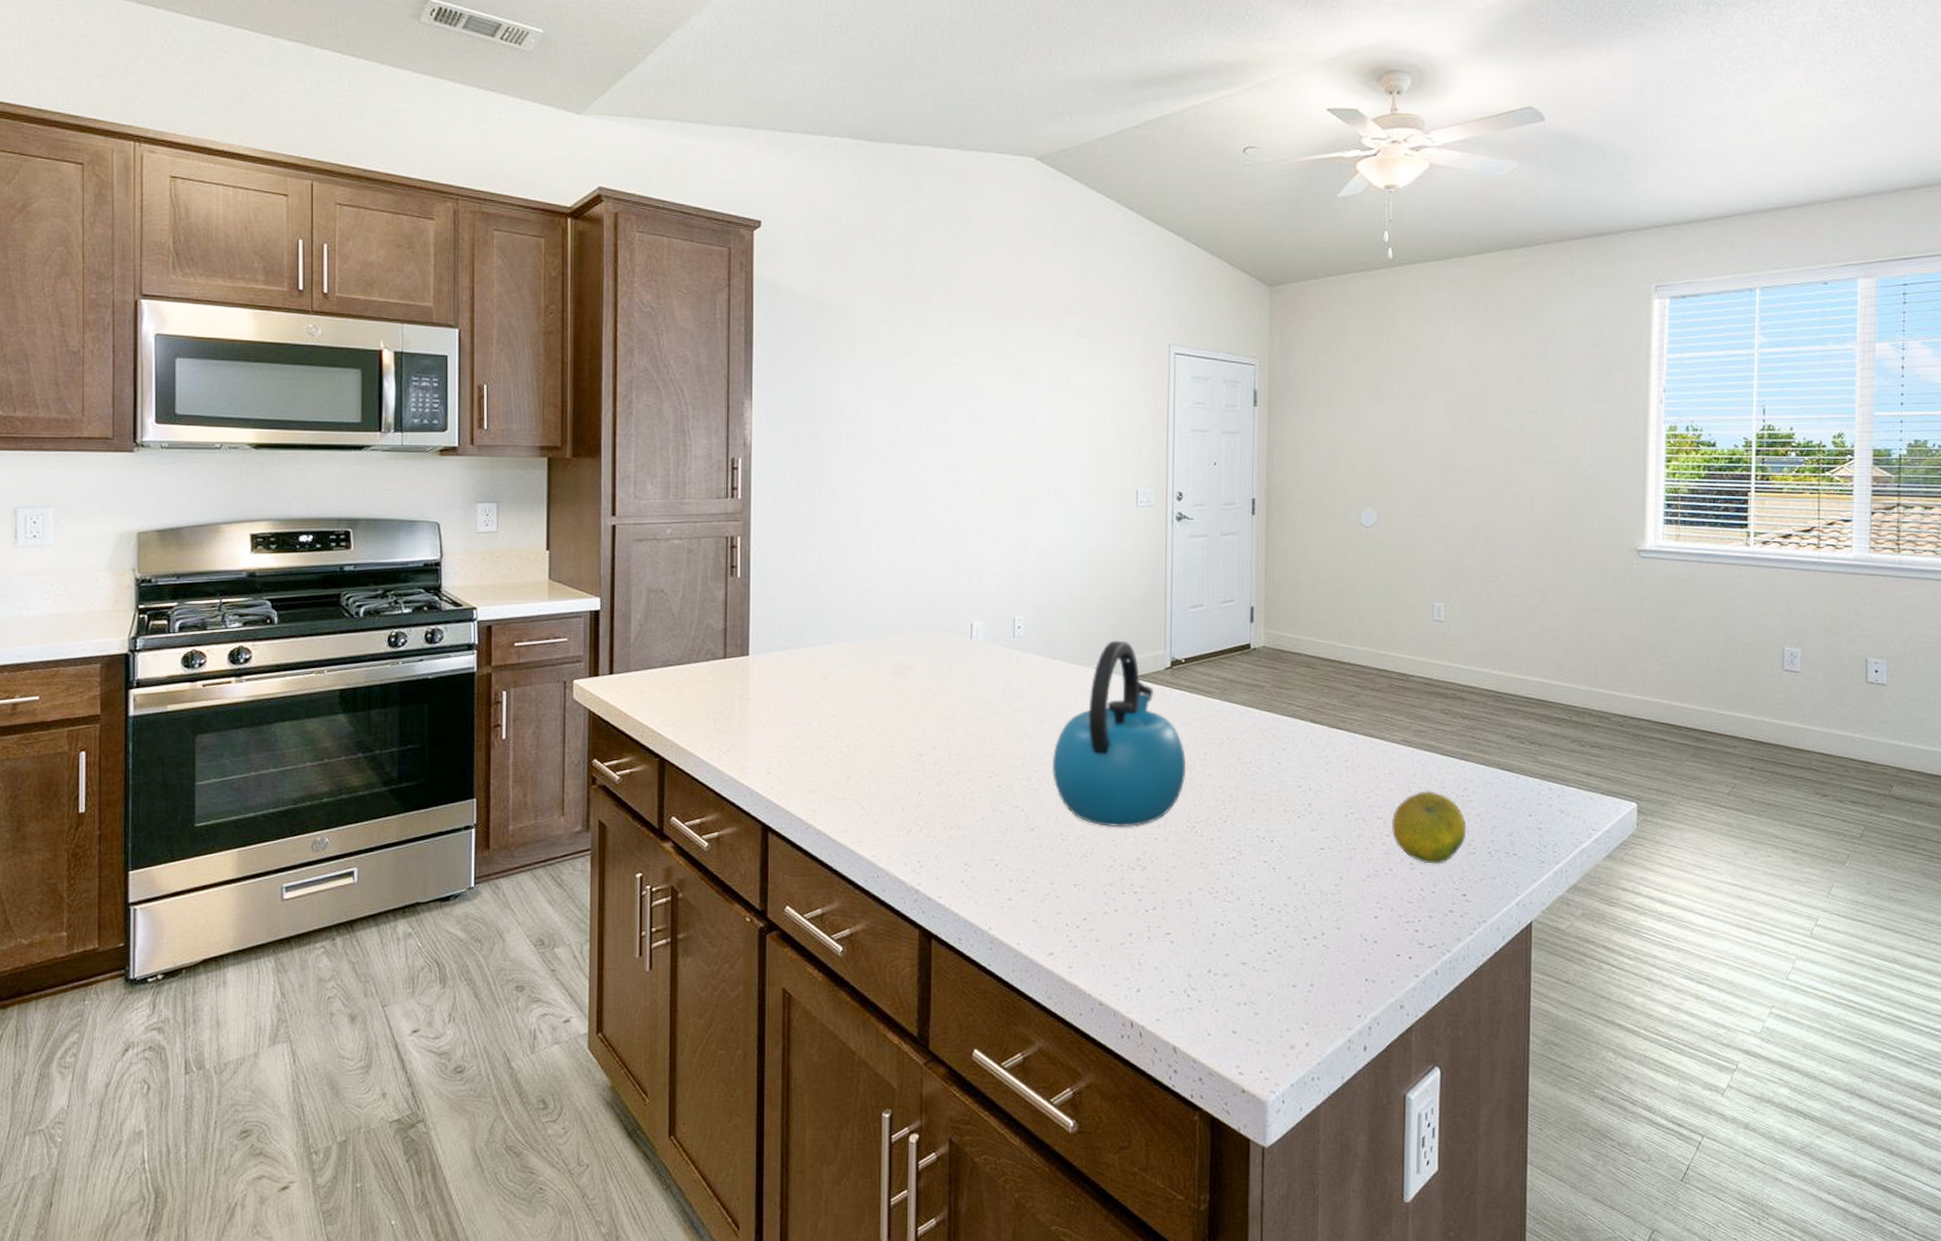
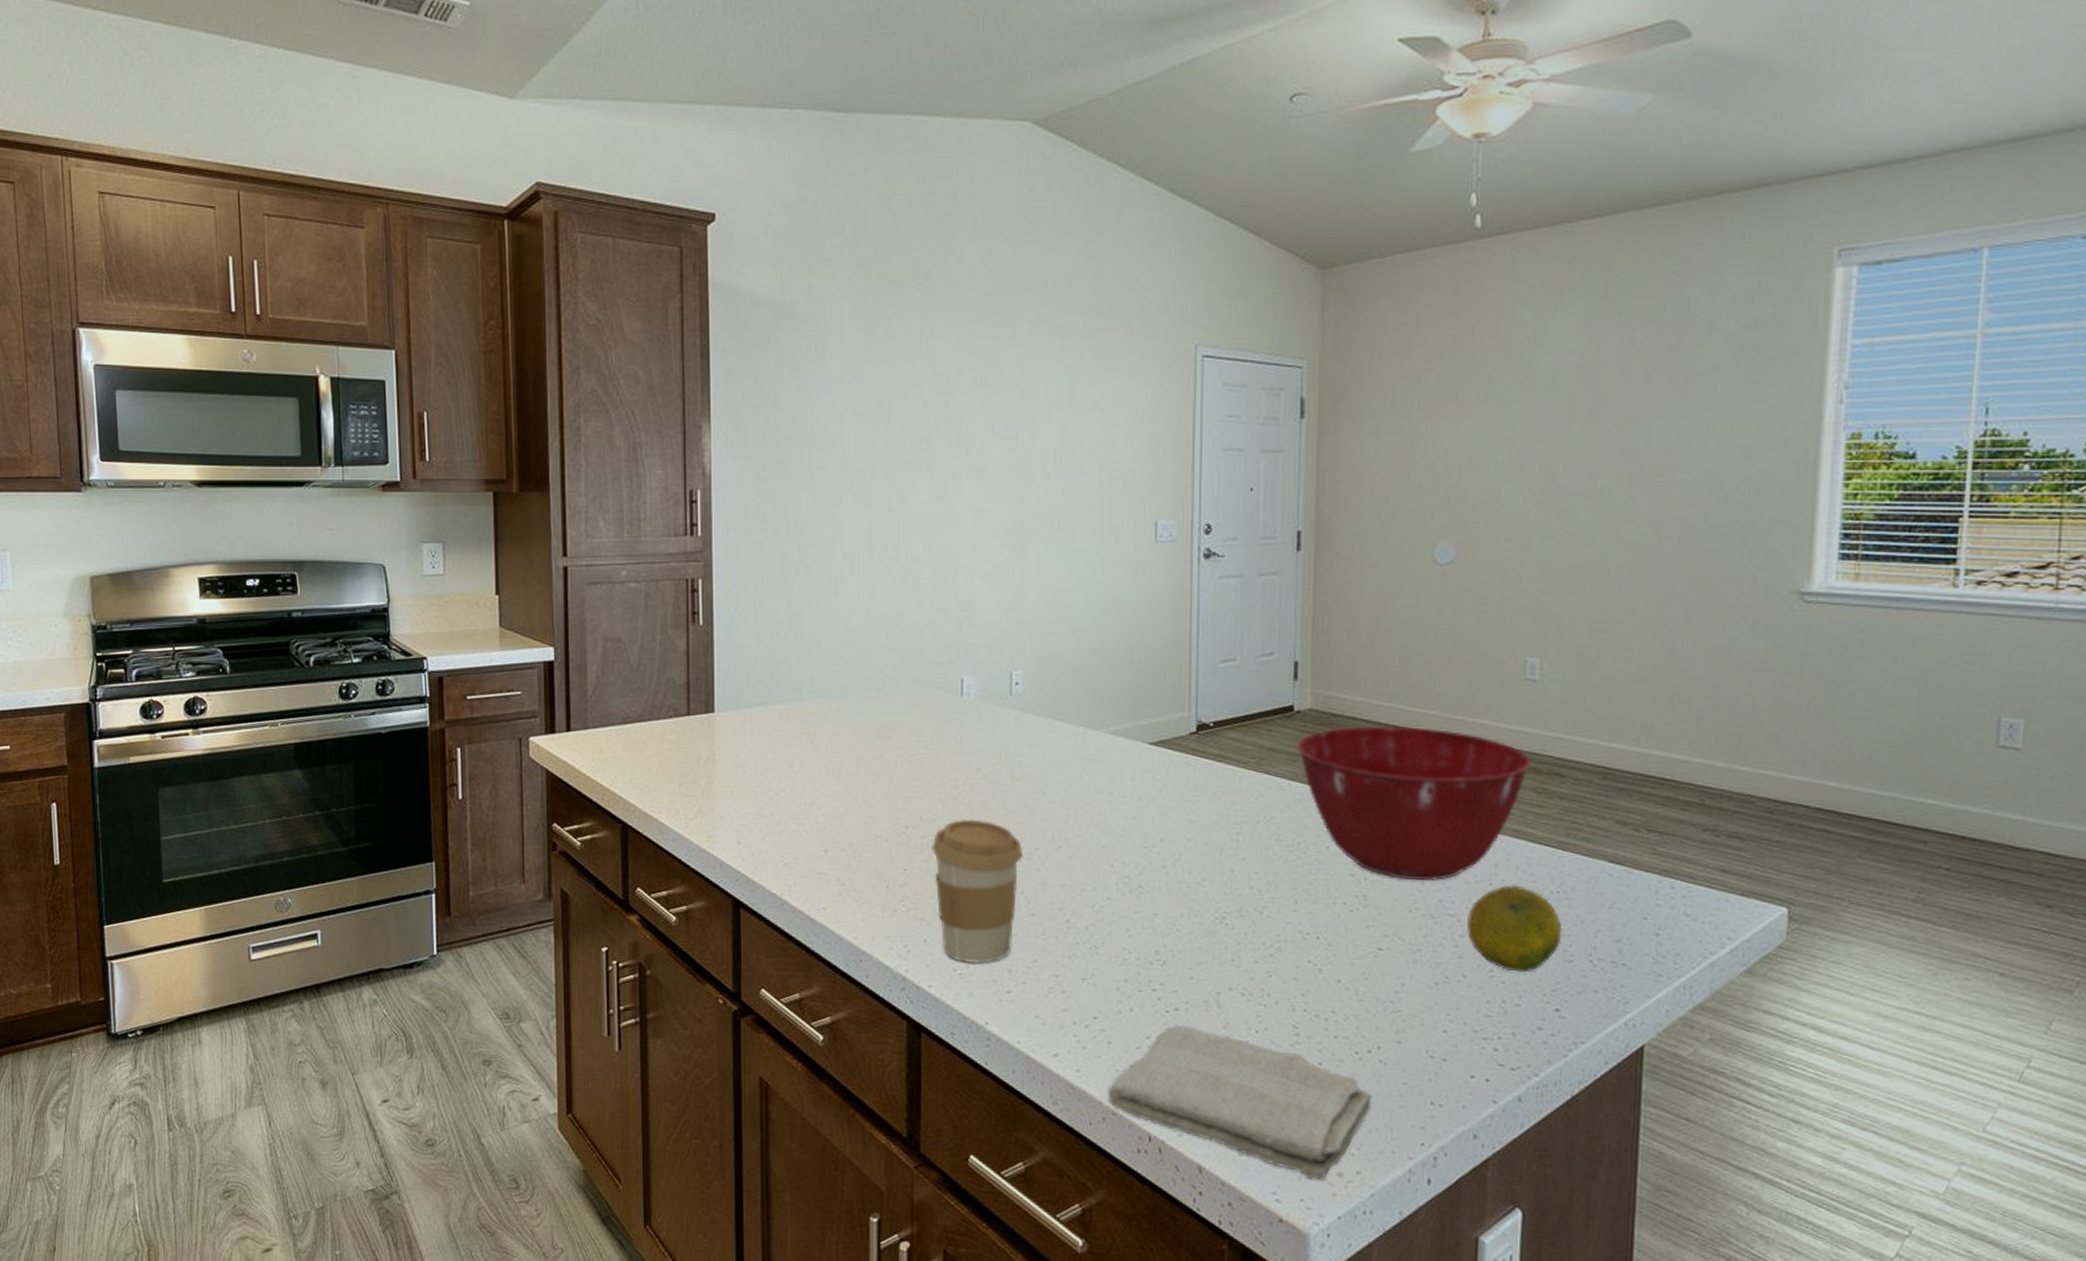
coffee cup: none [943,746,1023,876] -> present [932,819,1023,964]
kettle: present [1053,640,1187,828] -> none [1057,700,1215,917]
washcloth: none [1095,922,1318,1053] -> present [1107,1024,1372,1181]
mixing bowl: none [1254,659,1439,789] -> present [1297,725,1531,880]

